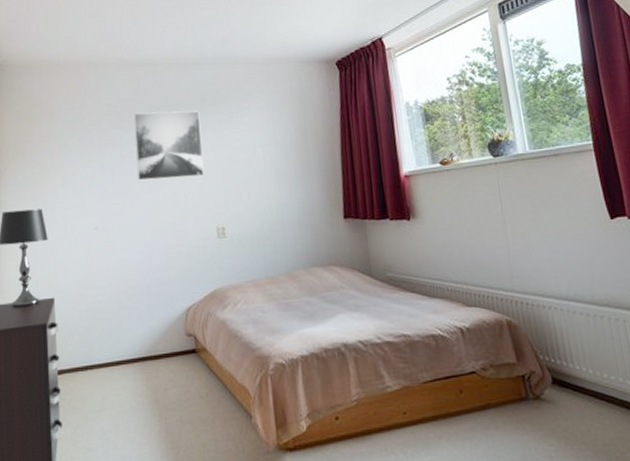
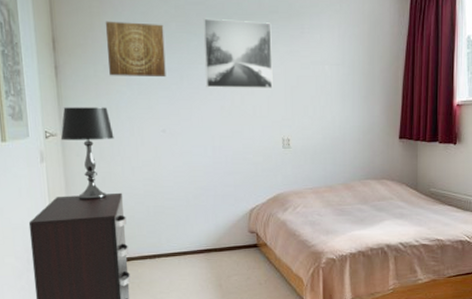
wall art: none [42,123,99,178] -> present [105,21,166,78]

